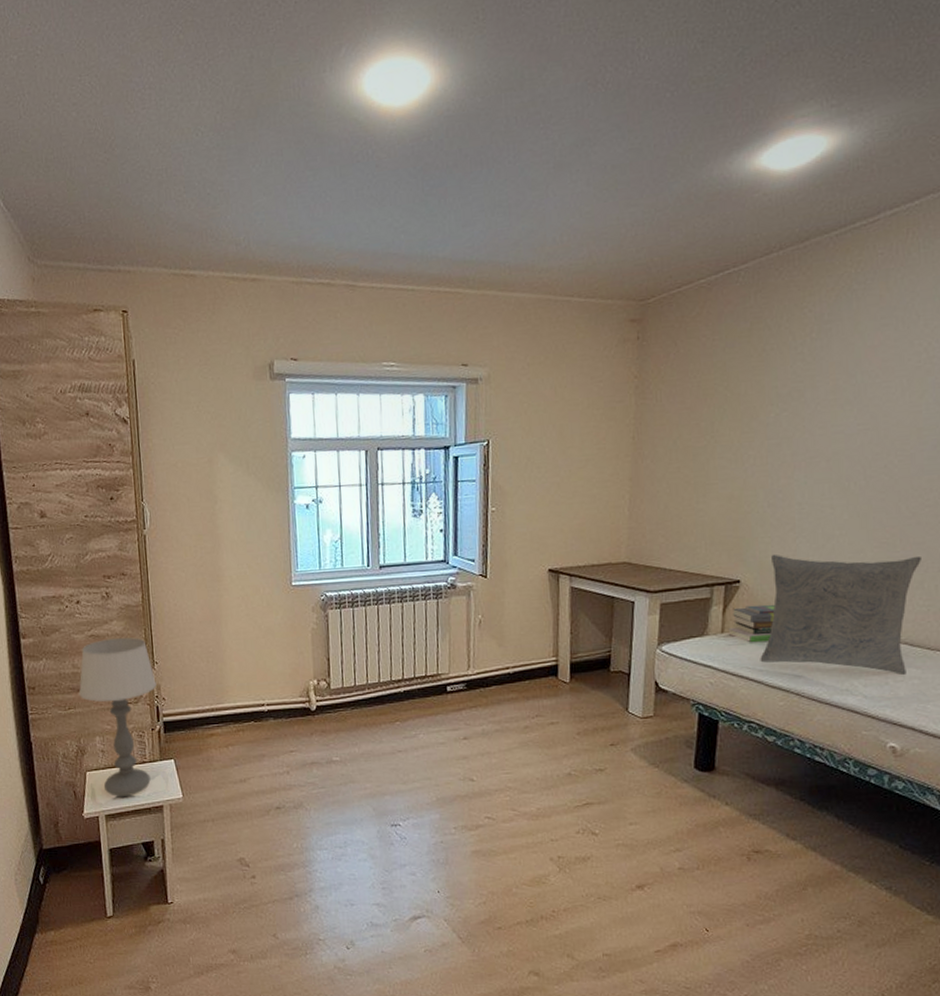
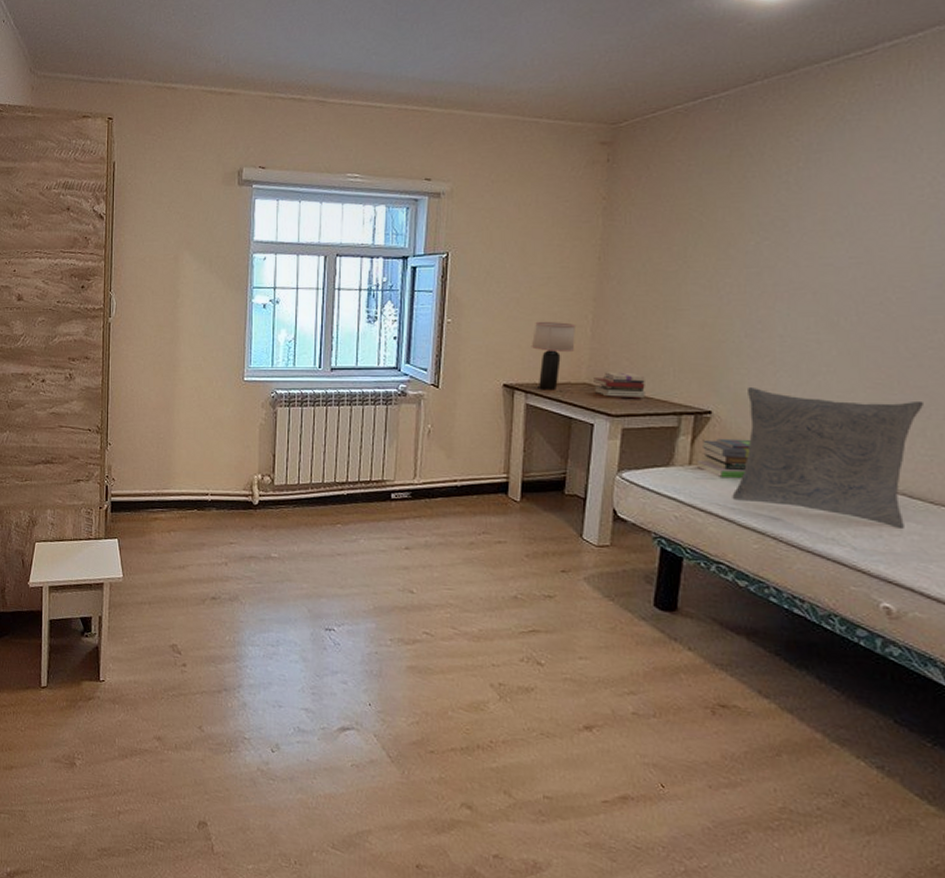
table lamp: present [78,637,157,798] -> none [35,418,108,571]
table lamp: none [573,503,615,573] -> present [531,321,577,391]
books: none [633,548,680,575] -> present [594,372,645,399]

